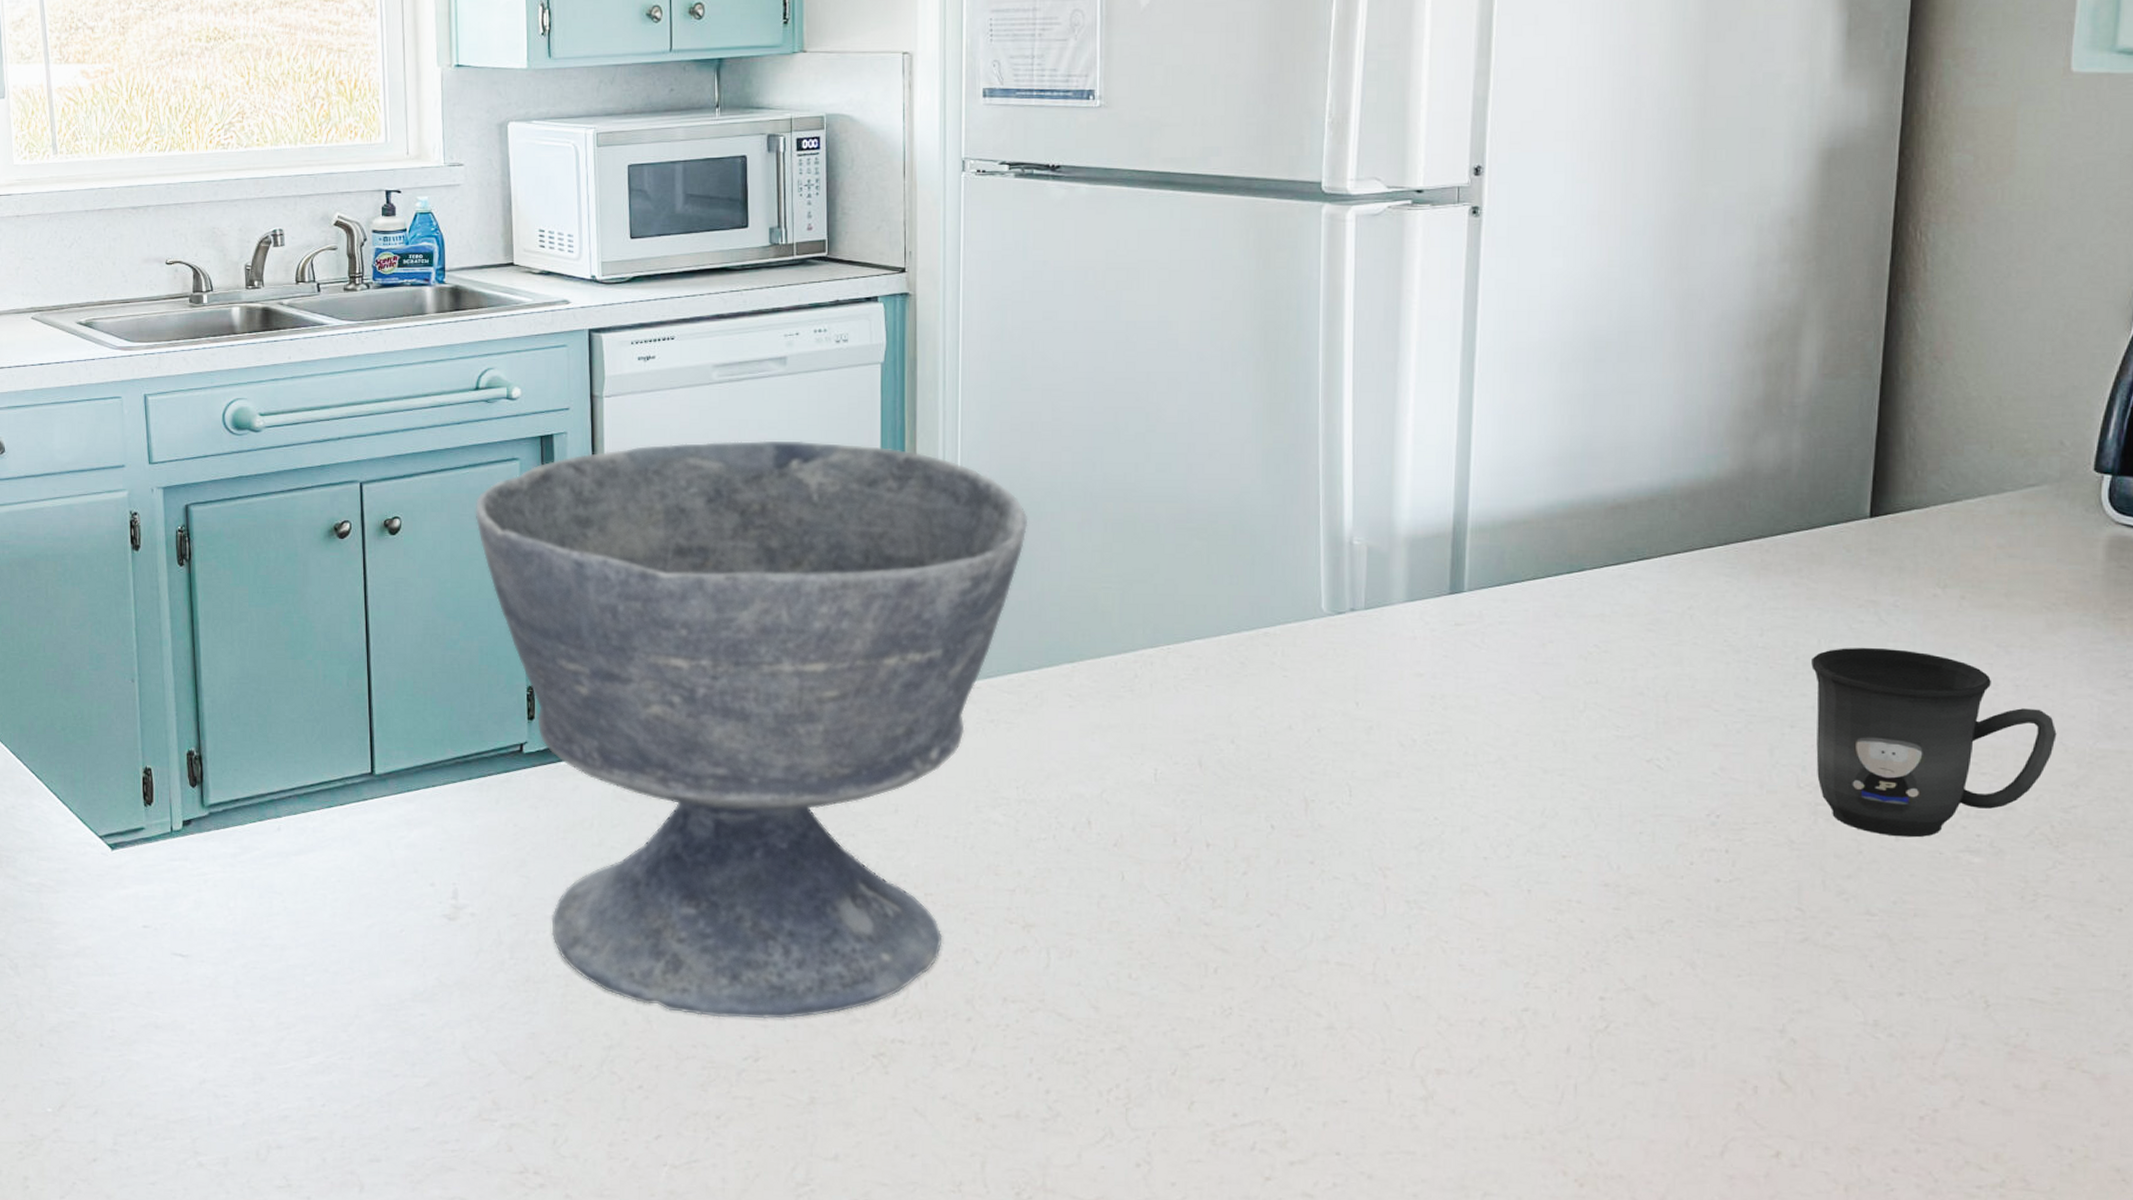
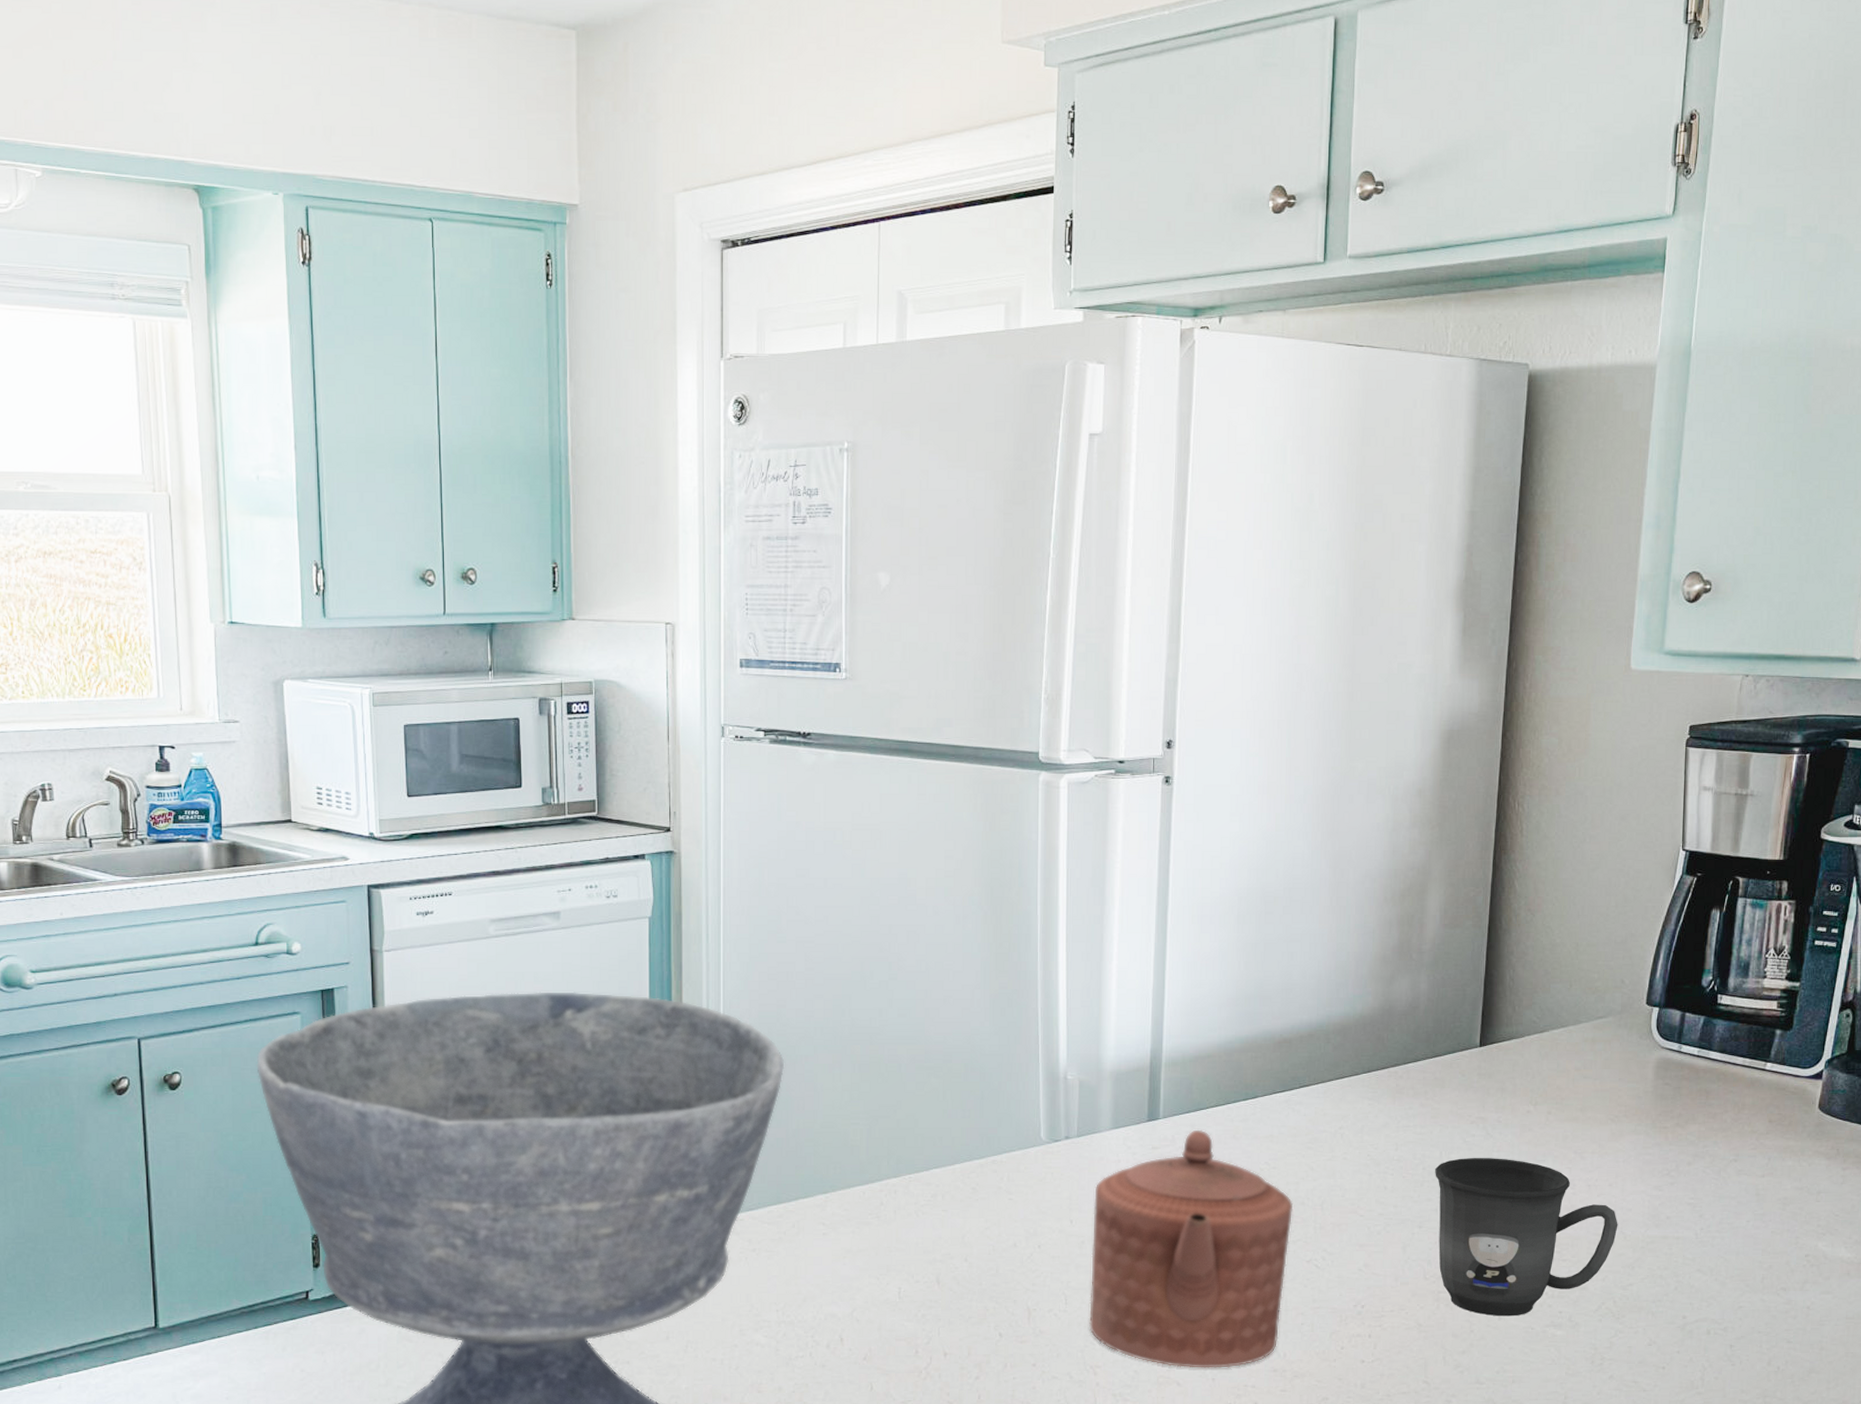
teapot: none [1378,605,1630,879] -> present [1089,1129,1294,1368]

